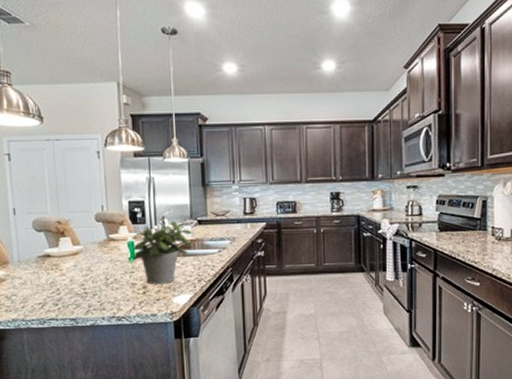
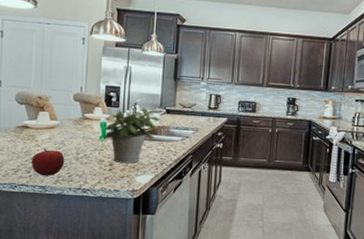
fruit: none [58,277,94,307] -> present [31,148,65,176]

